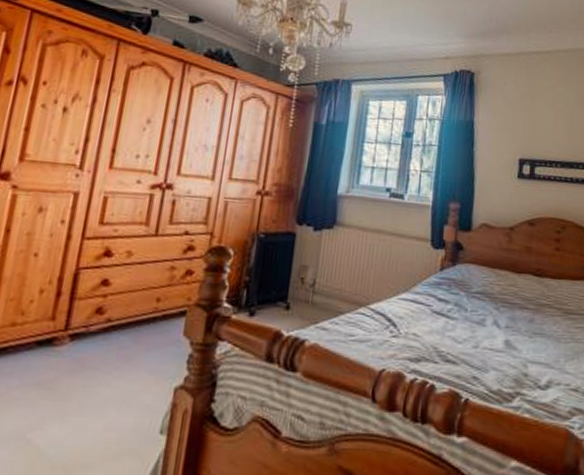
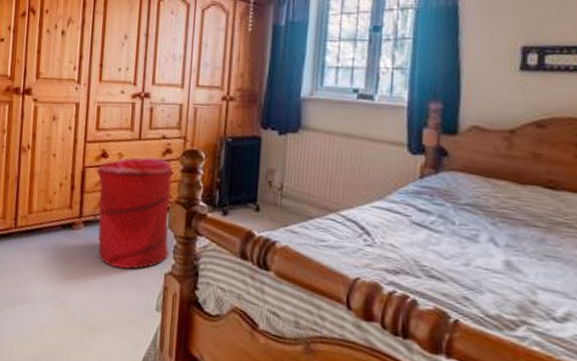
laundry hamper: none [88,256,194,388] -> present [97,158,172,270]

